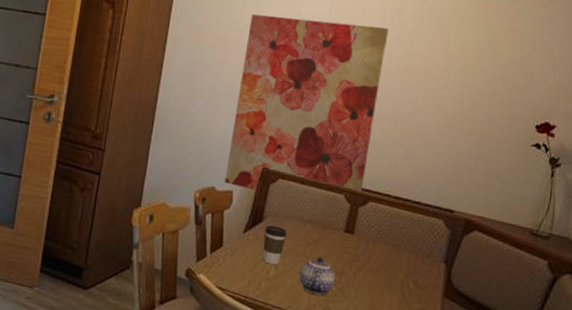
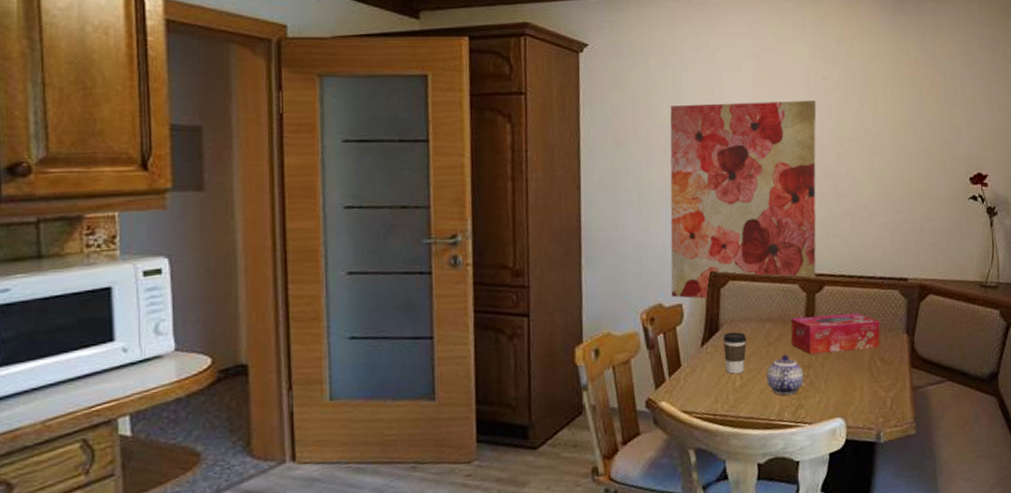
tissue box: none [327,224,419,271] -> present [791,313,880,354]

